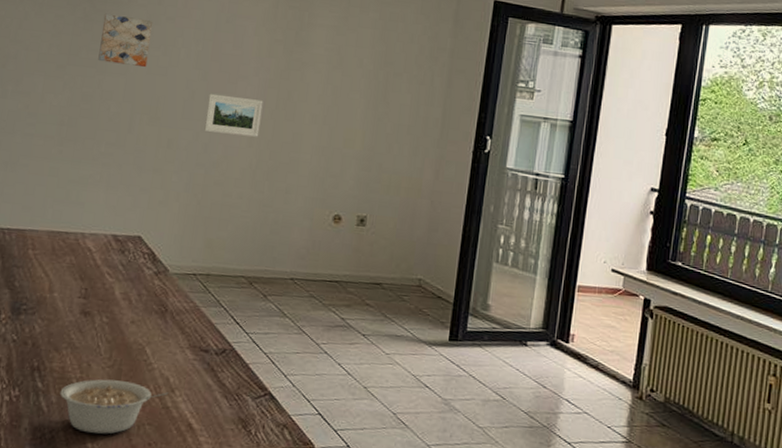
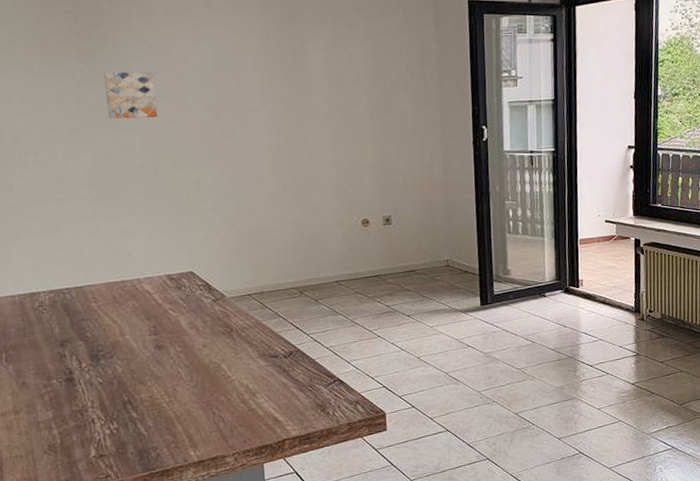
legume: present [60,379,169,434] -> none [154,395,251,444]
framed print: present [204,93,264,137] -> none [224,129,279,167]

